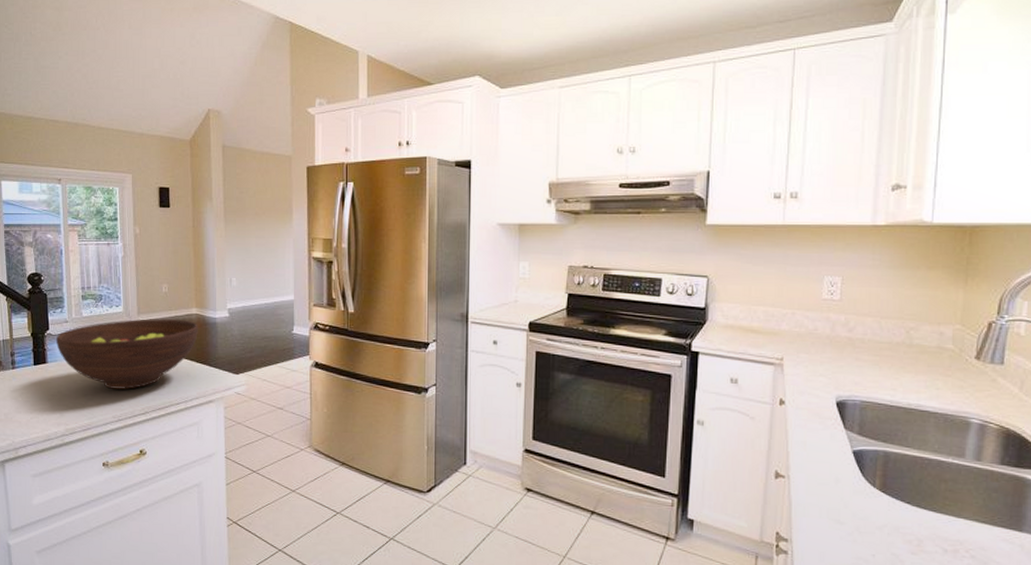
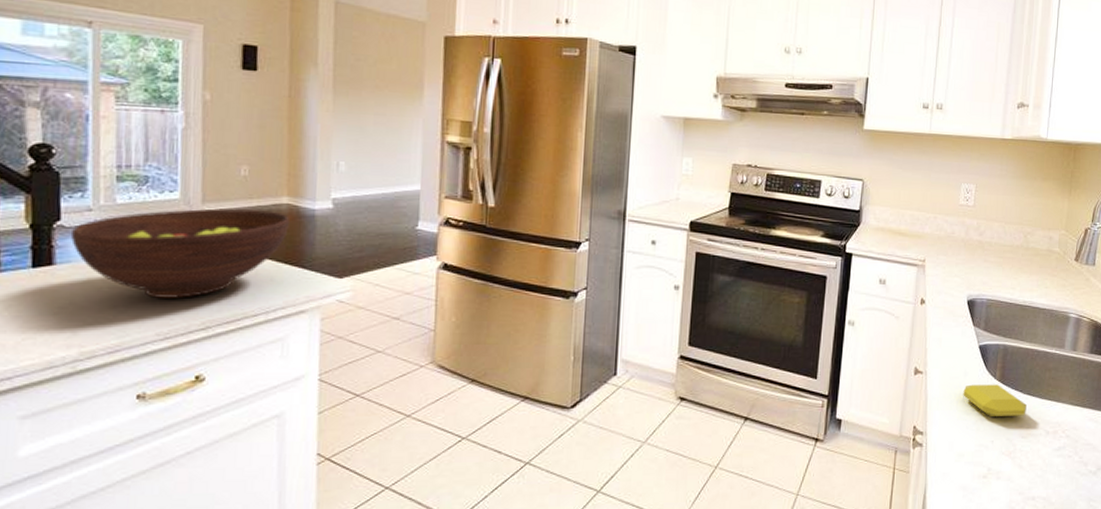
soap bar: none [835,492,916,530] -> present [963,384,1027,416]

